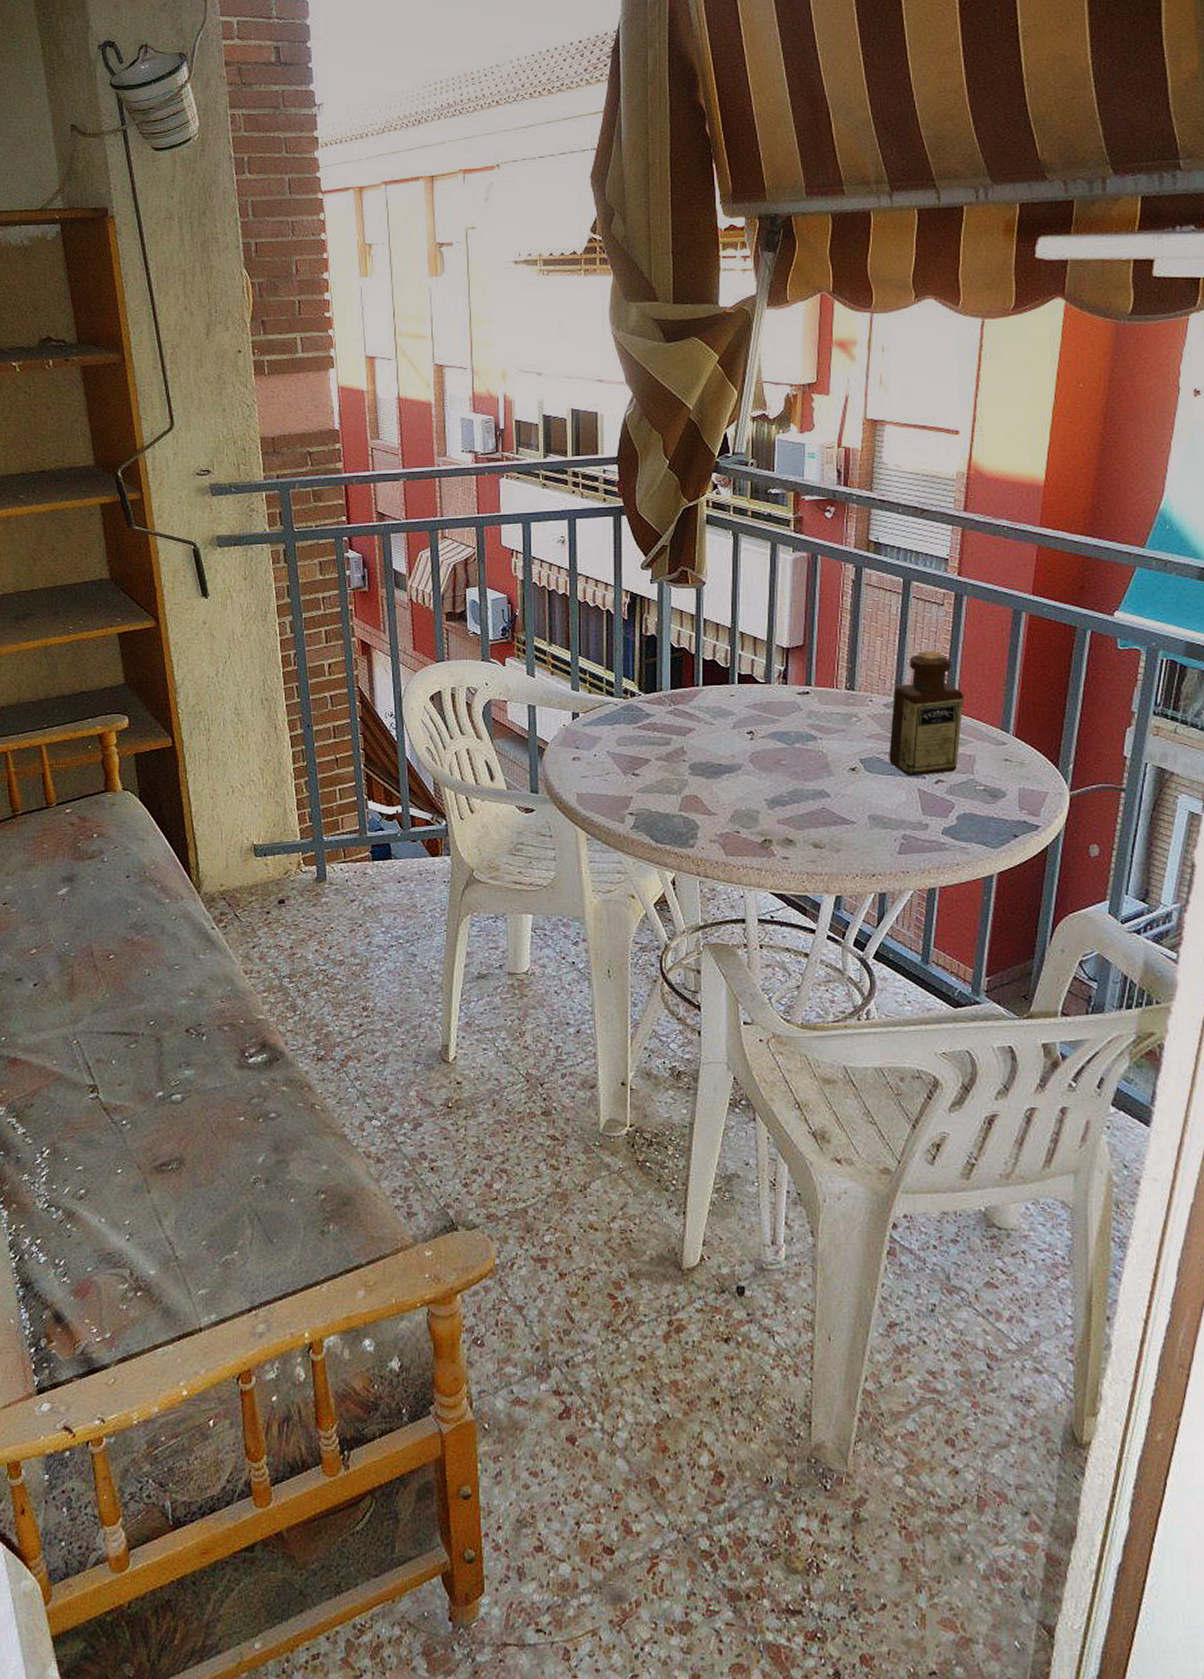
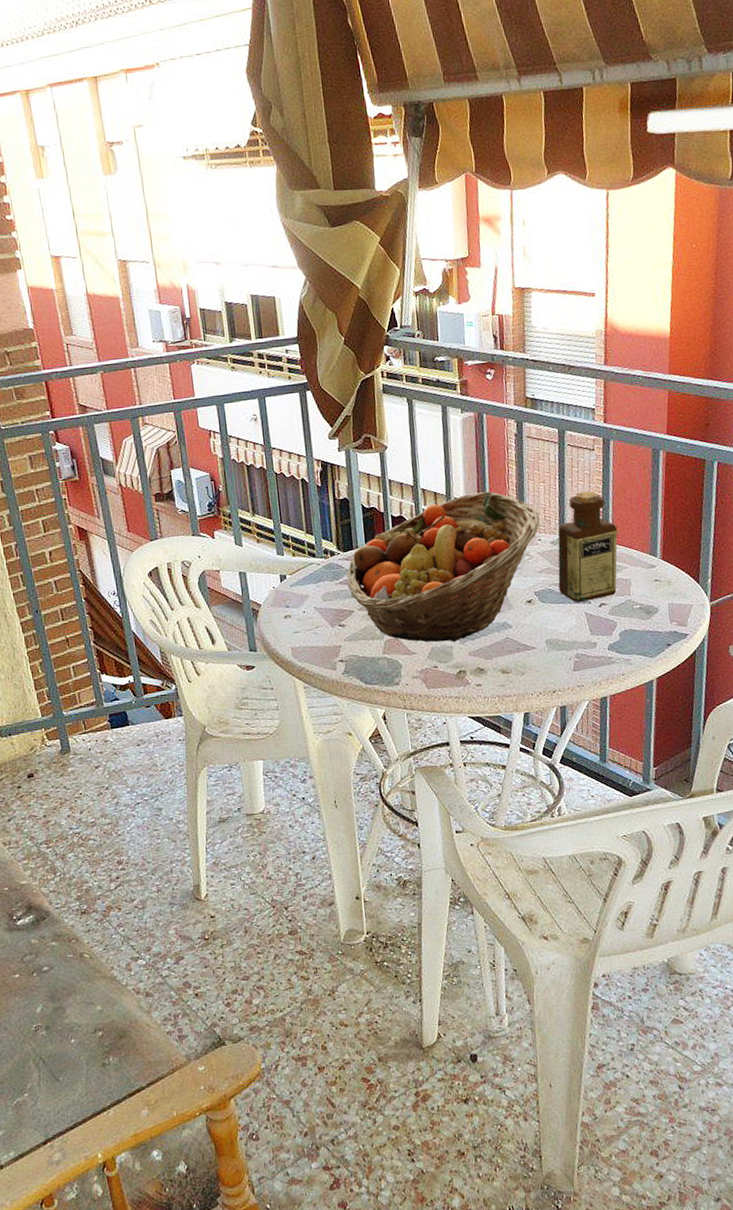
fruit basket: none [646,640,873,806] -> present [346,491,540,643]

